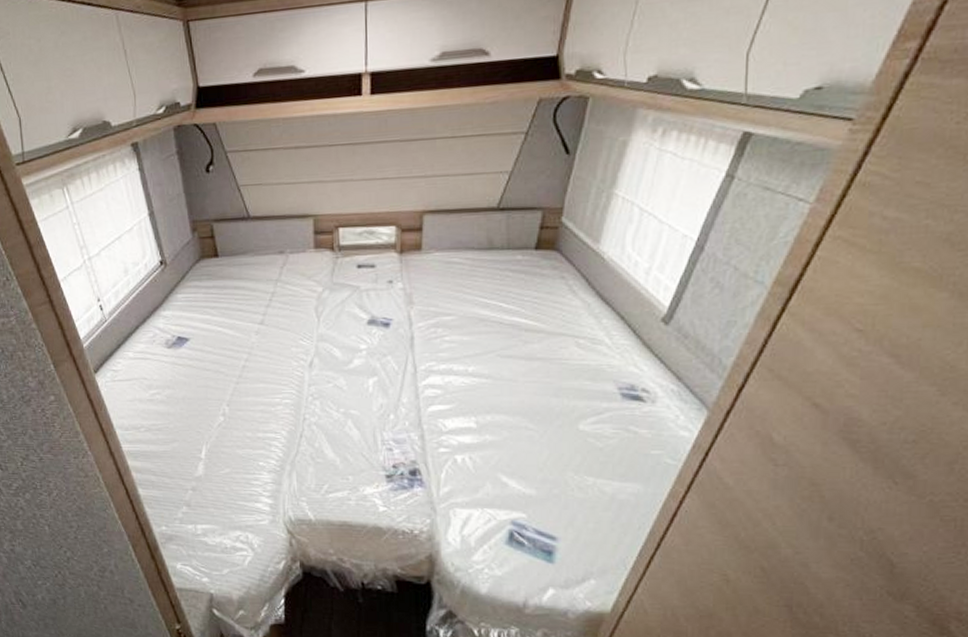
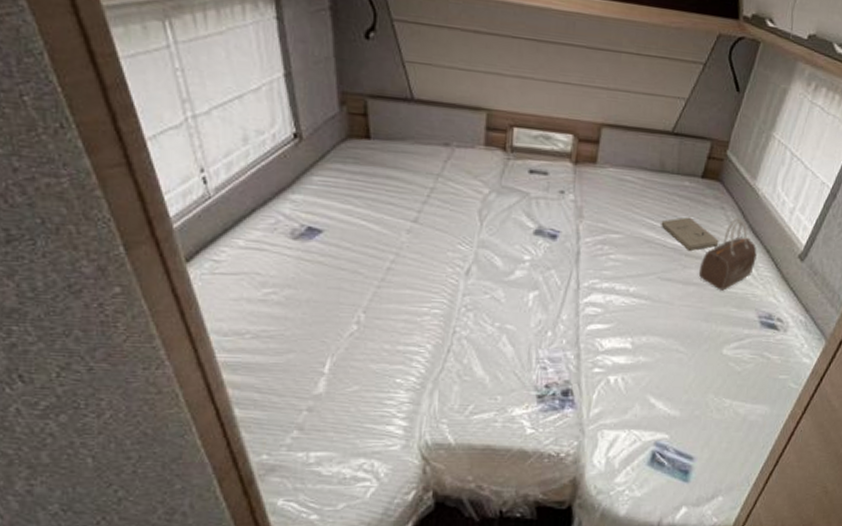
book: none [495,291,562,325] -> present [661,217,719,251]
handbag: none [542,286,609,364] -> present [698,218,757,291]

